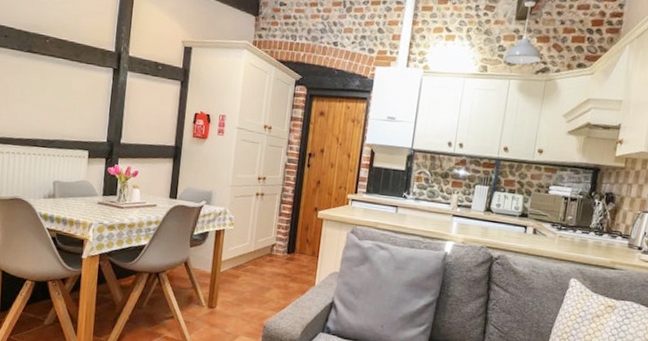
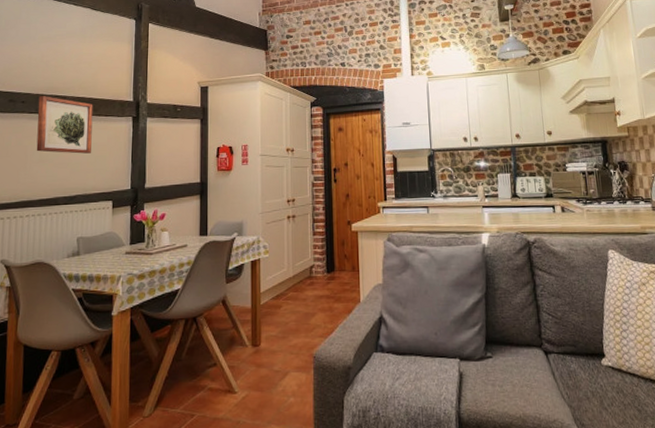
wall art: none [17,32,75,100] -> present [36,96,93,154]

